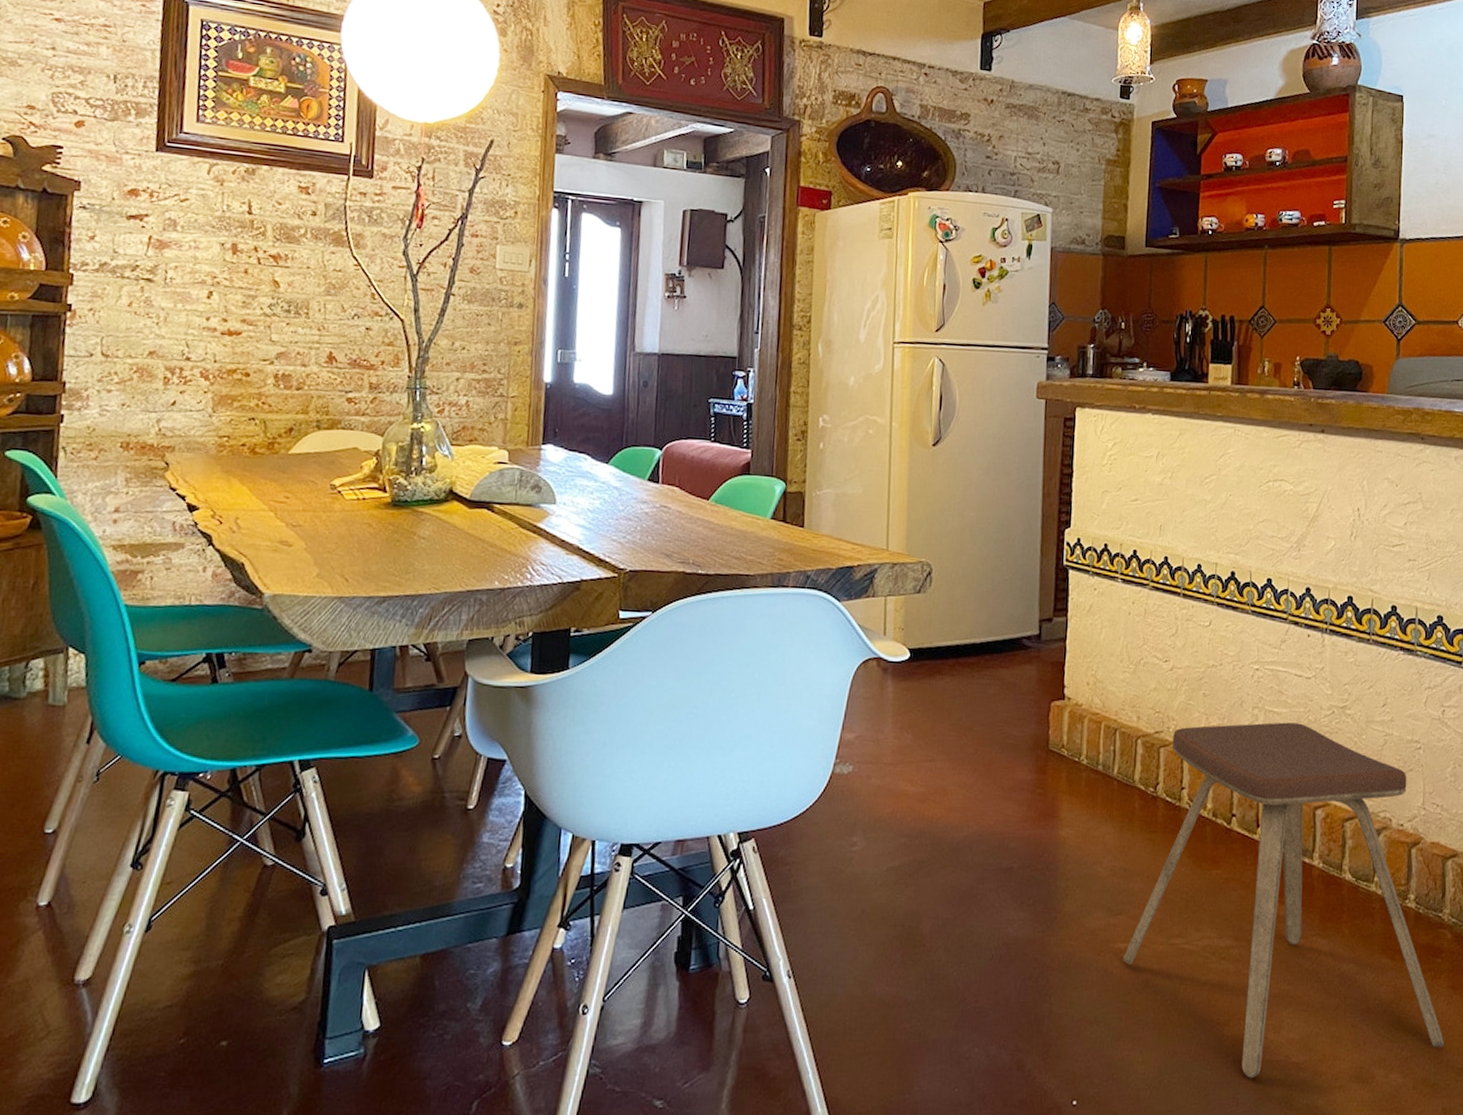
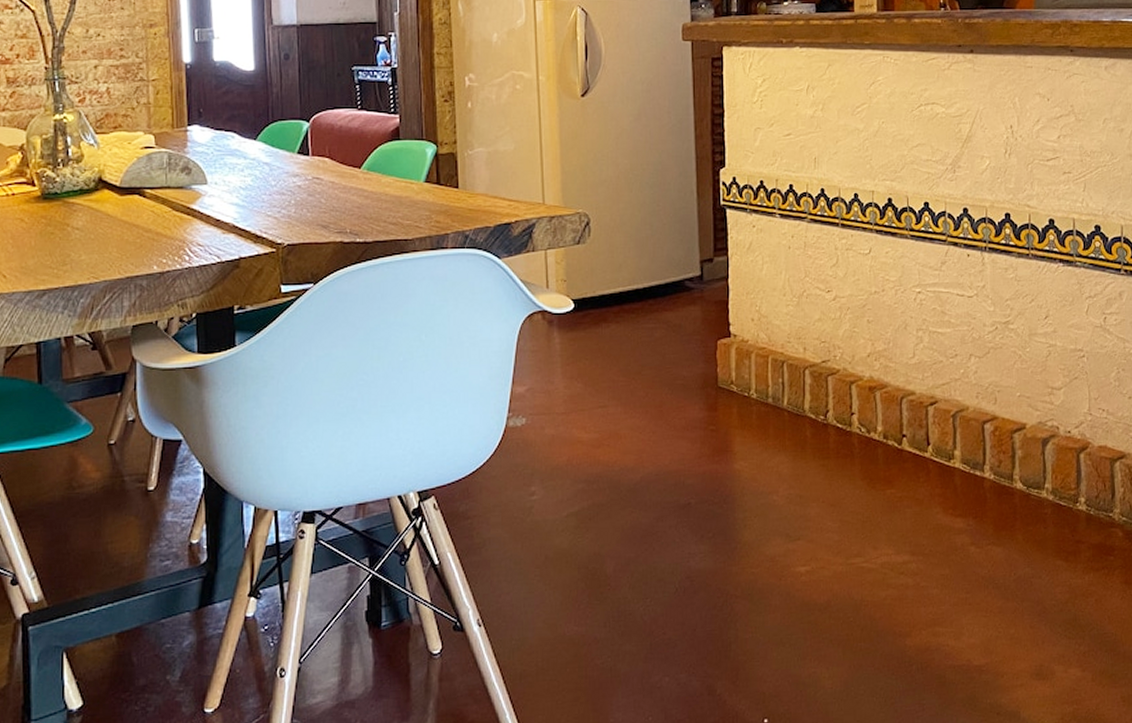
music stool: present [1122,722,1445,1079] -> none [803,341,1121,685]

